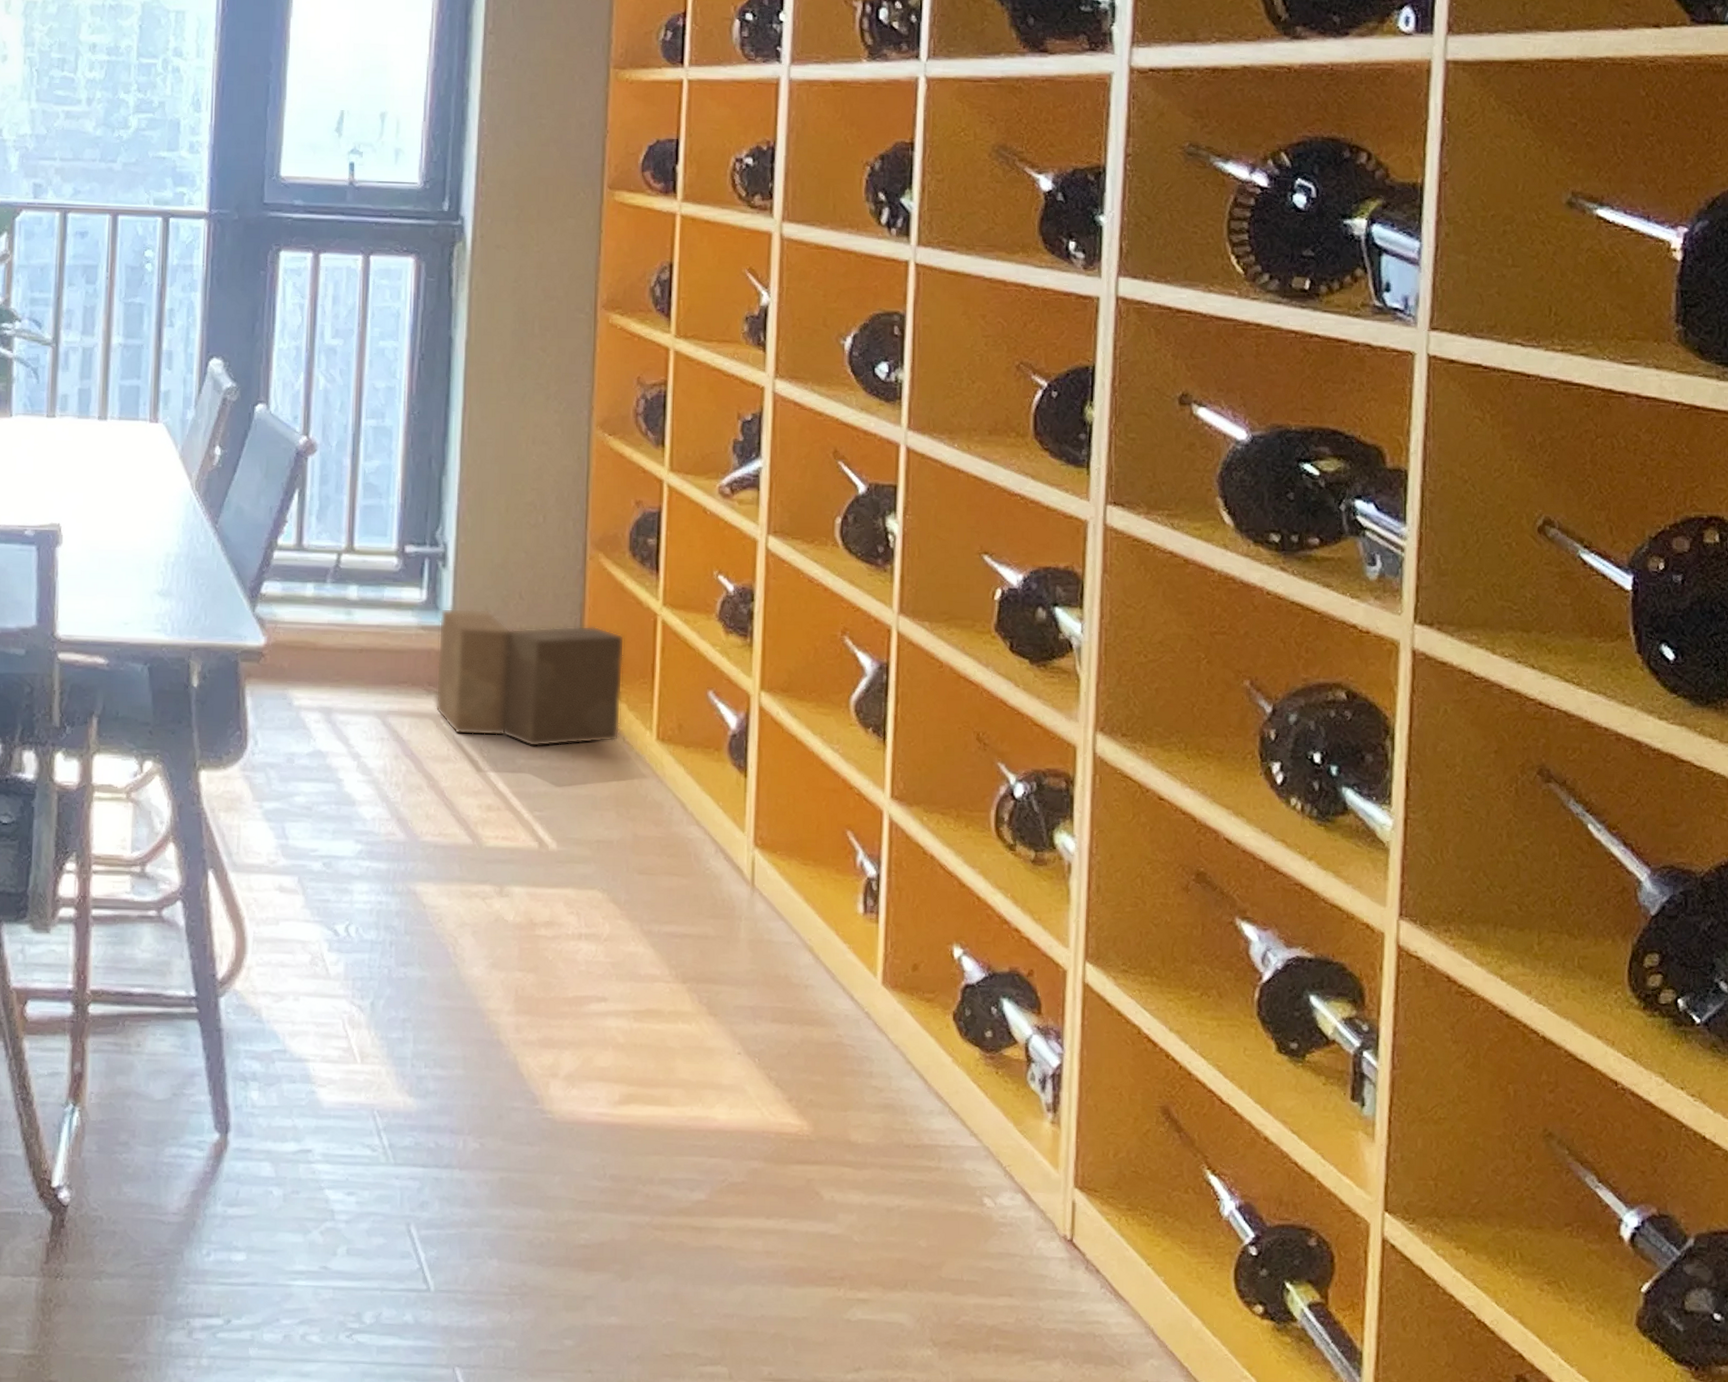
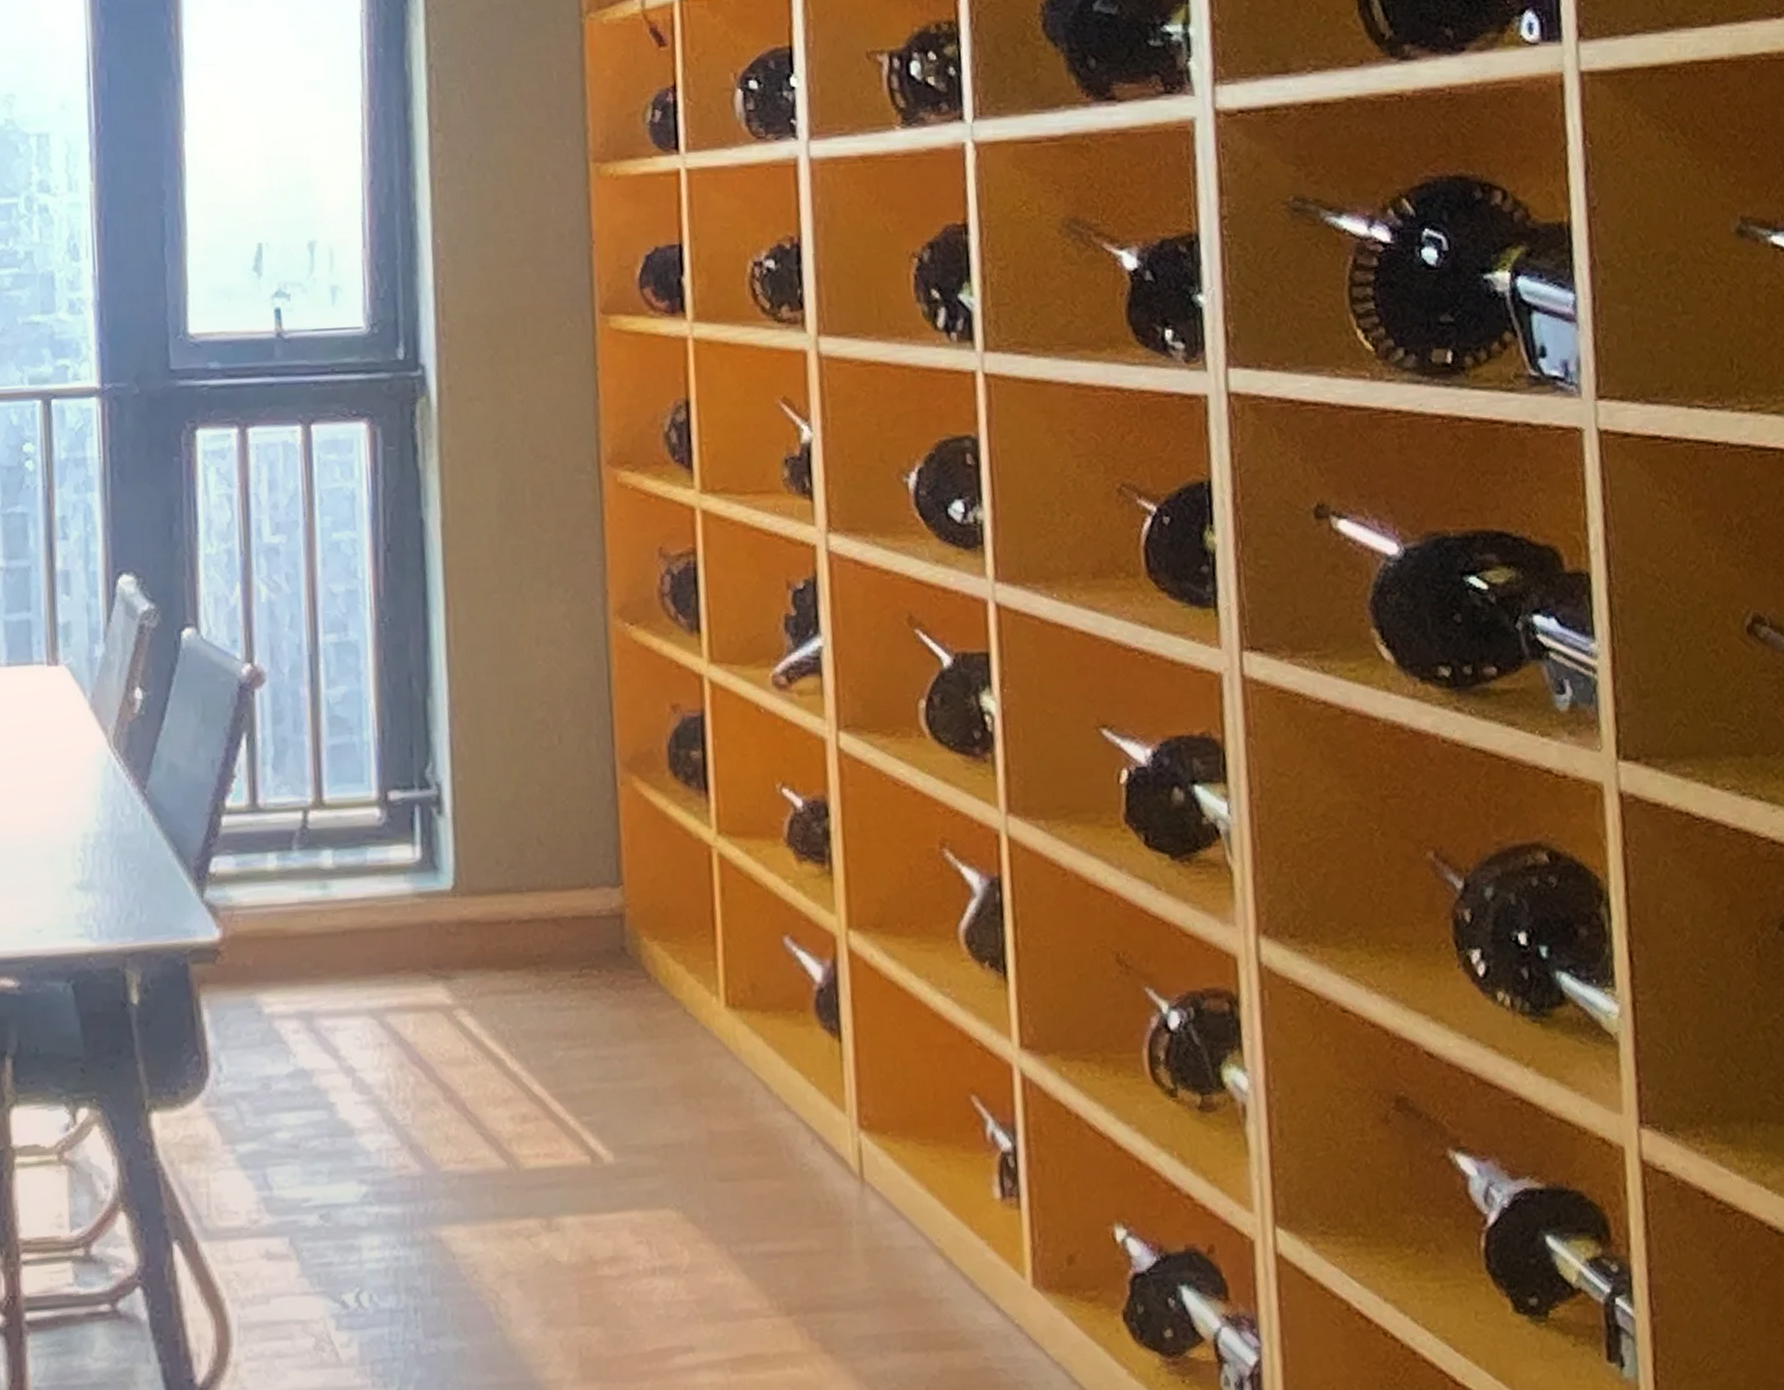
cardboard box: present [435,608,625,747] -> none [439,863,679,1034]

